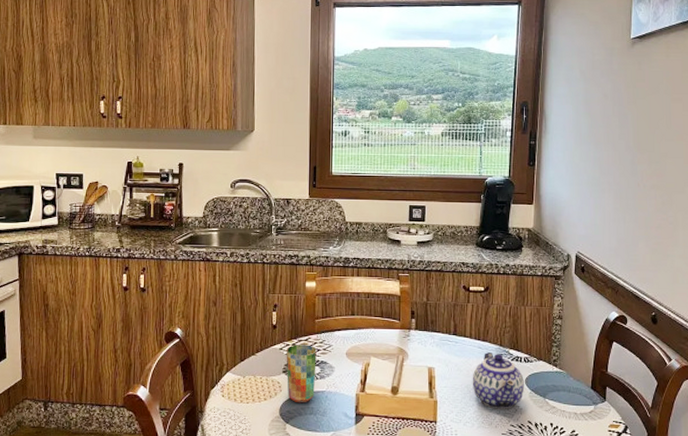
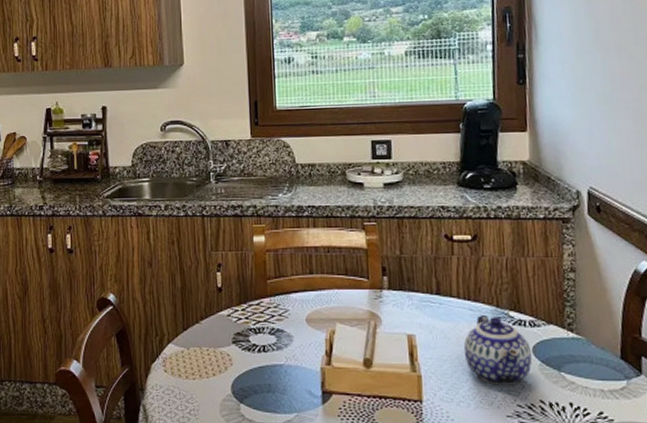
cup: present [286,344,317,403] -> none [235,310,272,379]

